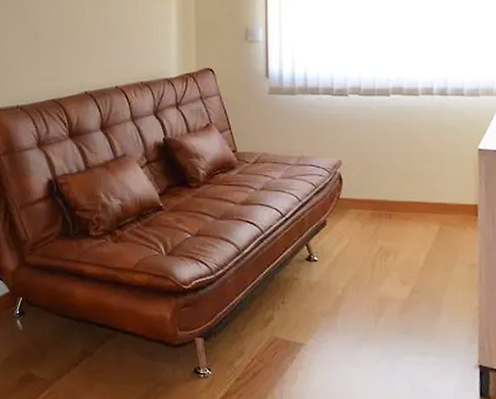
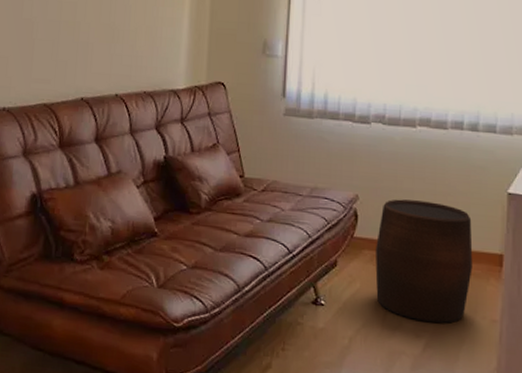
stool: none [360,161,451,271] -> present [375,199,473,324]

